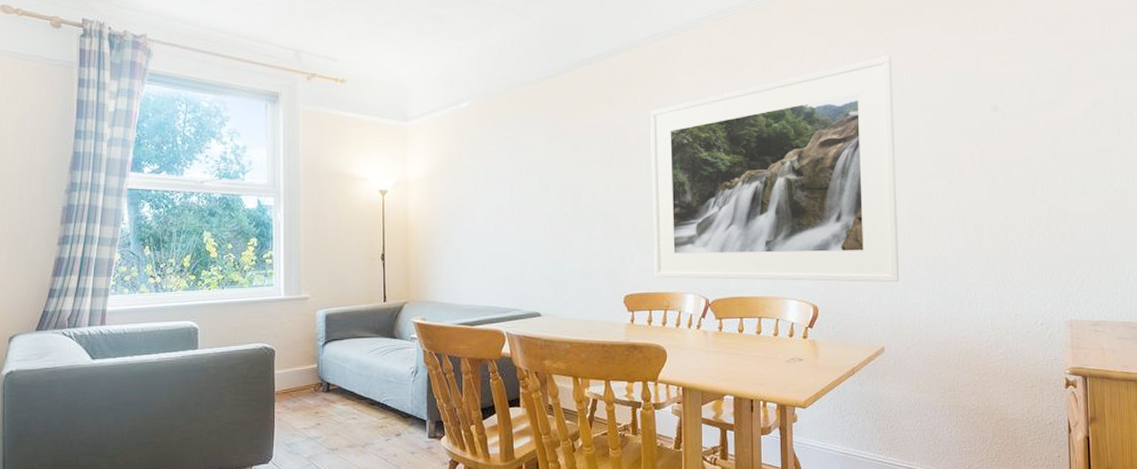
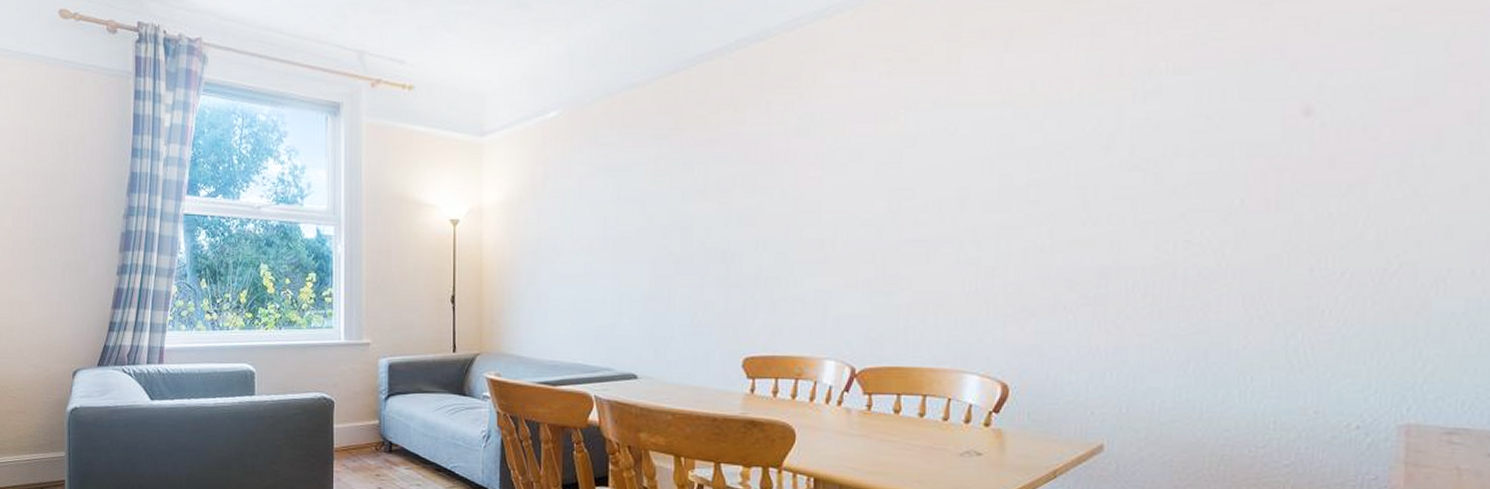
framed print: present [650,55,900,283] -> none [784,37,1144,358]

